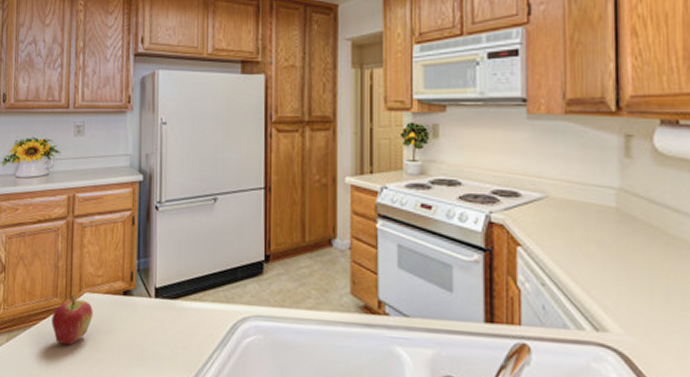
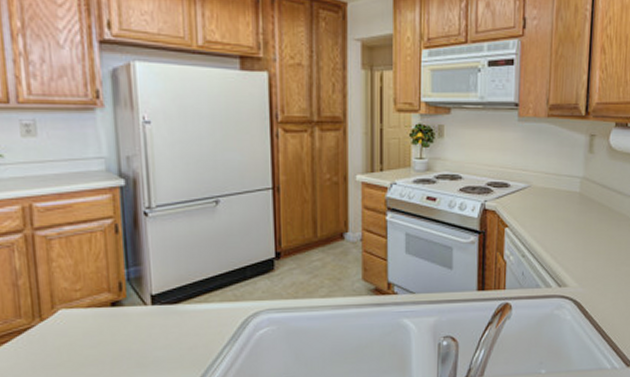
fruit: present [52,294,93,346] -> none [16,312,73,366]

